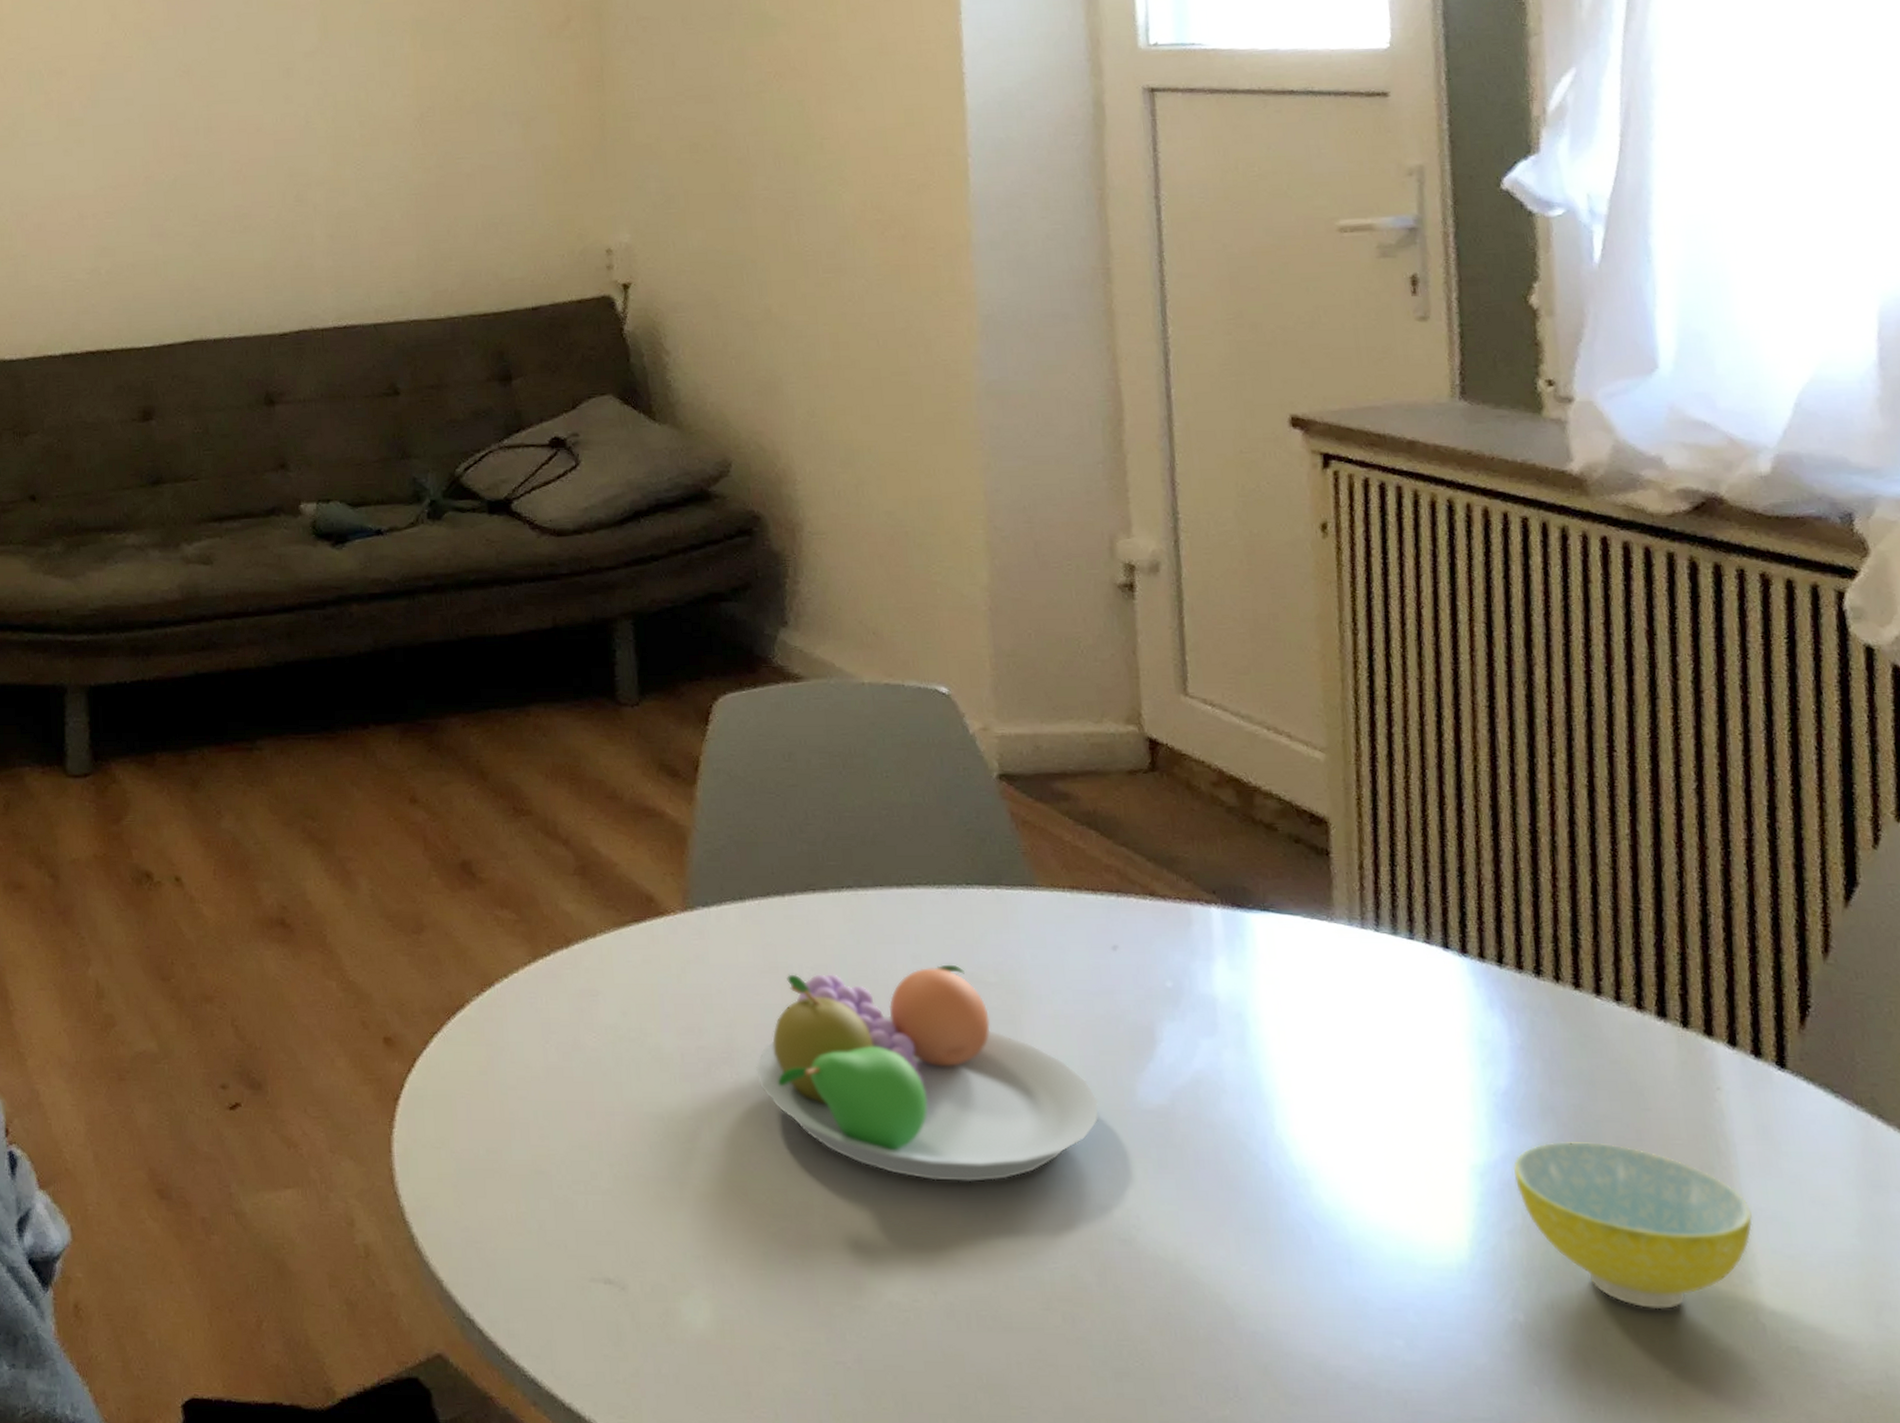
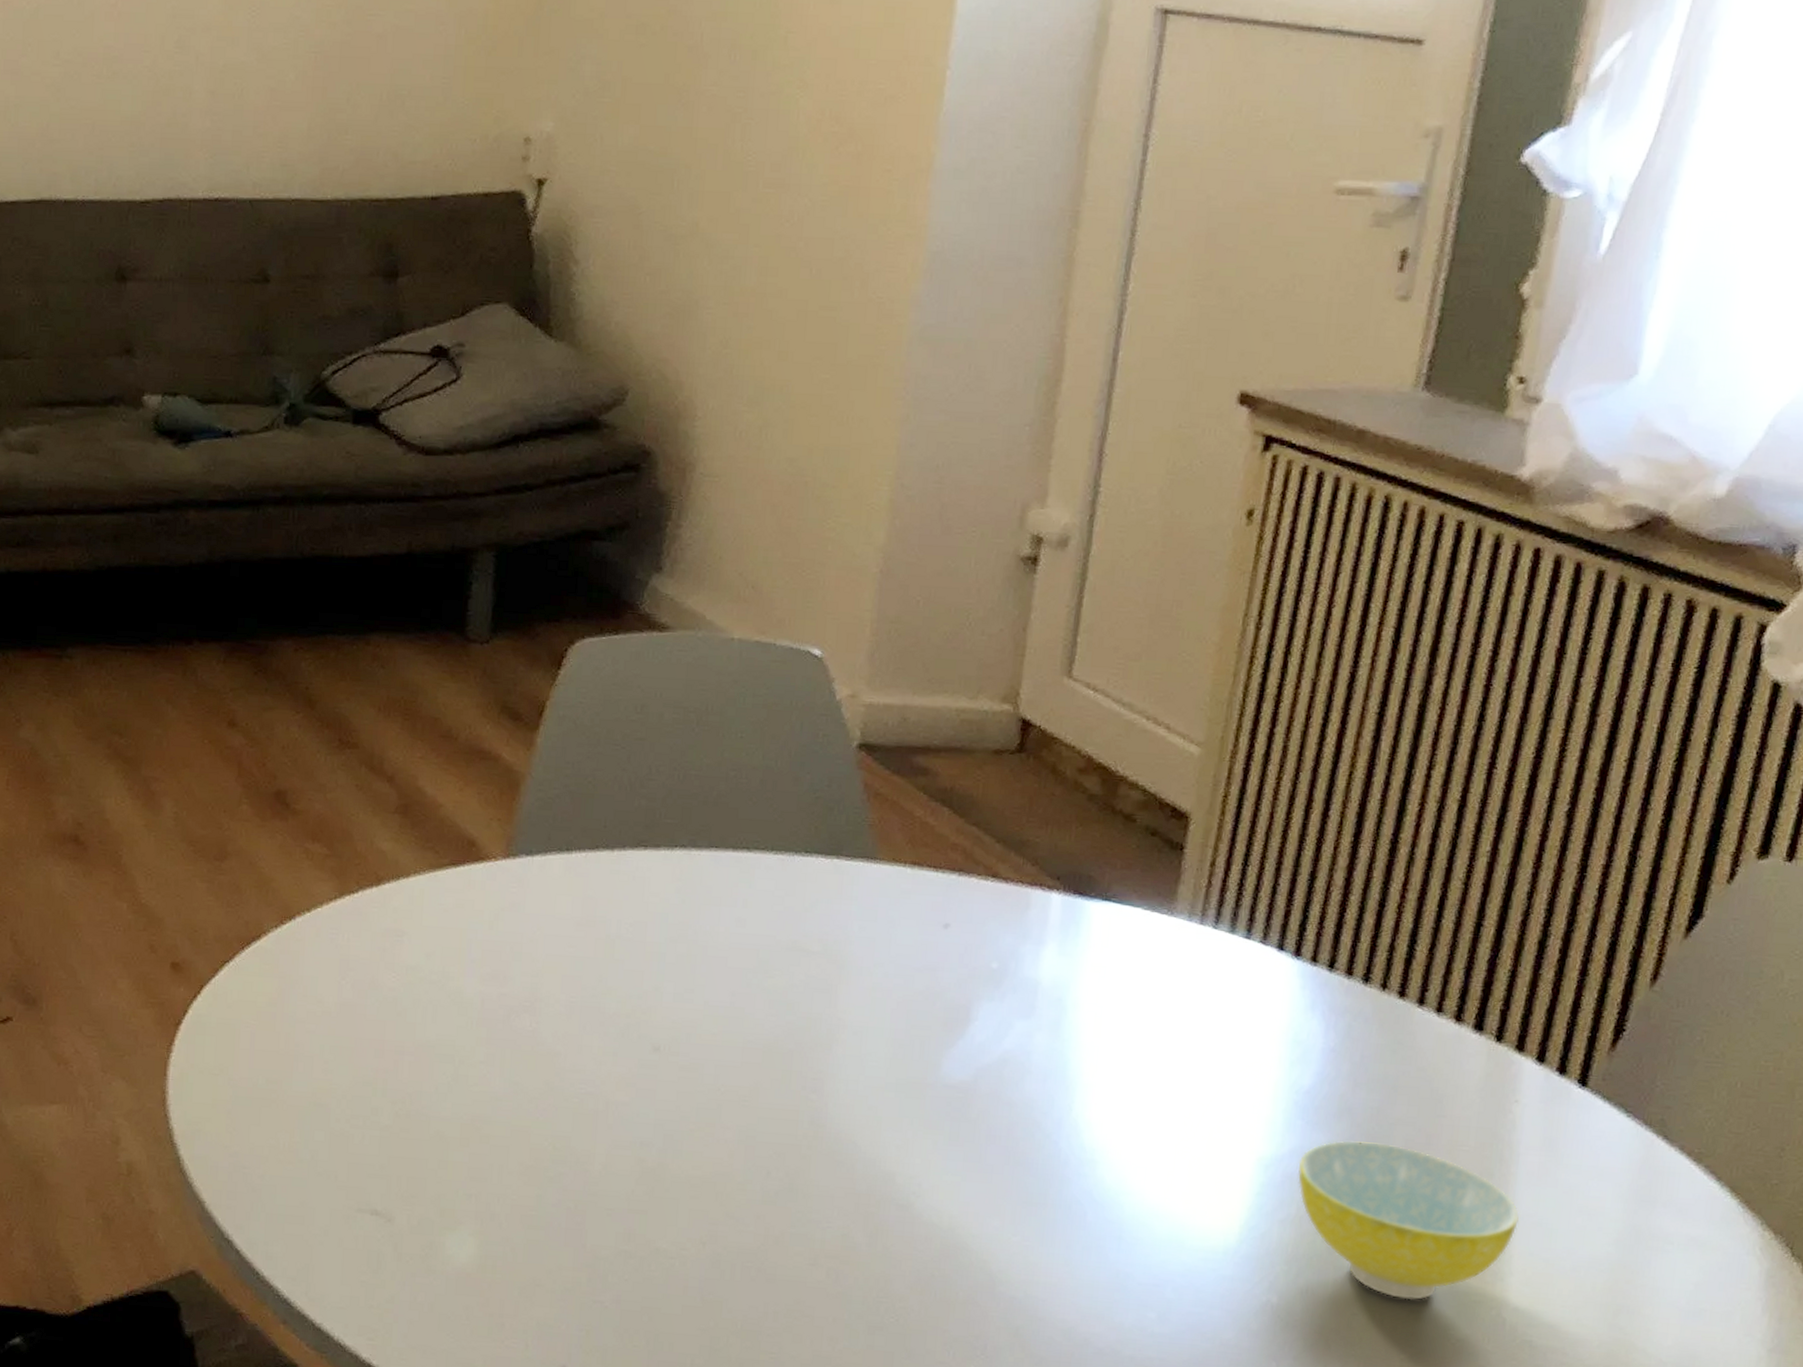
fruit bowl: present [755,964,1099,1182] -> none [556,928,902,1142]

